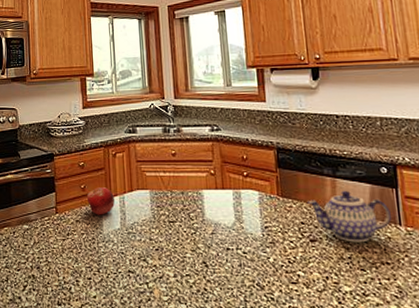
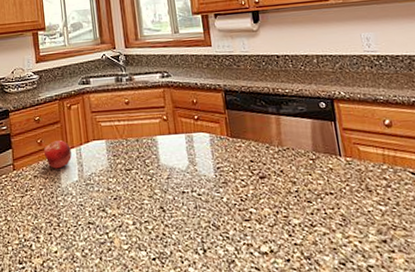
teapot: present [306,190,391,243] -> none [254,126,332,176]

